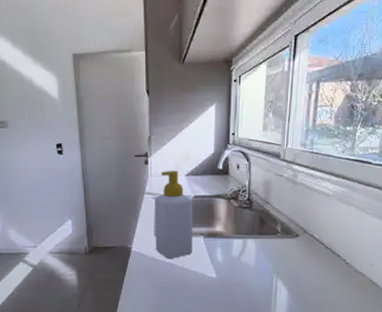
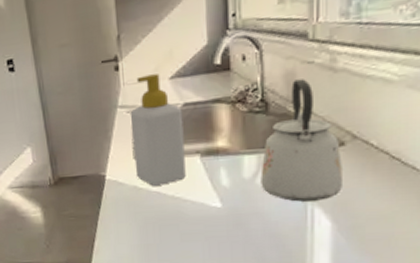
kettle: none [244,187,297,276] -> present [260,79,342,202]

